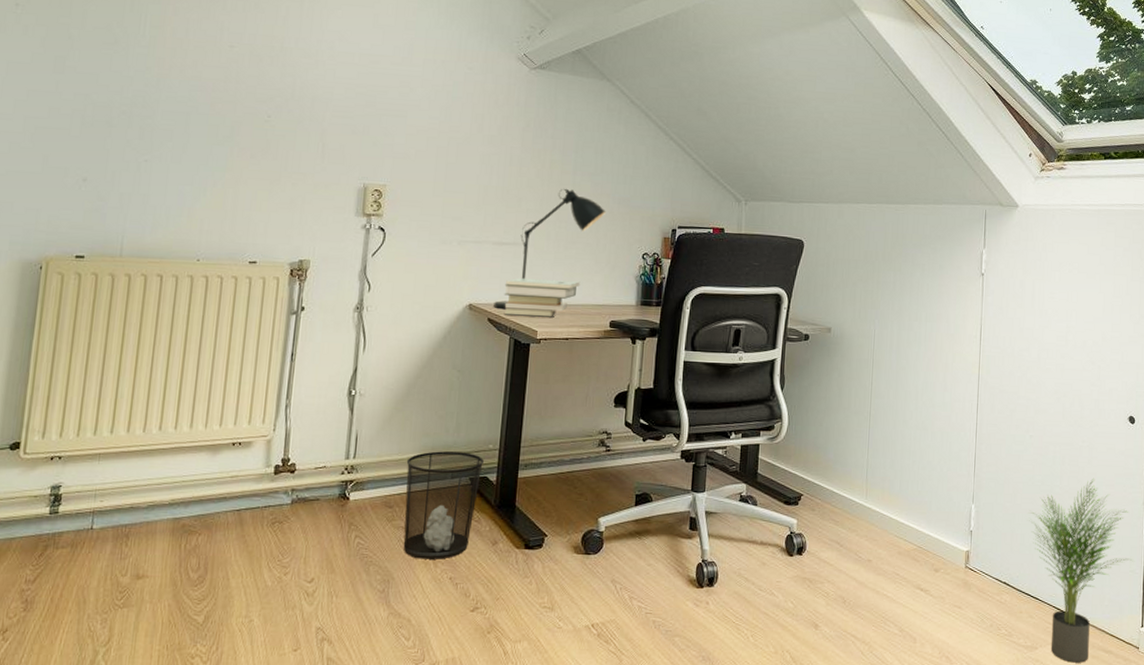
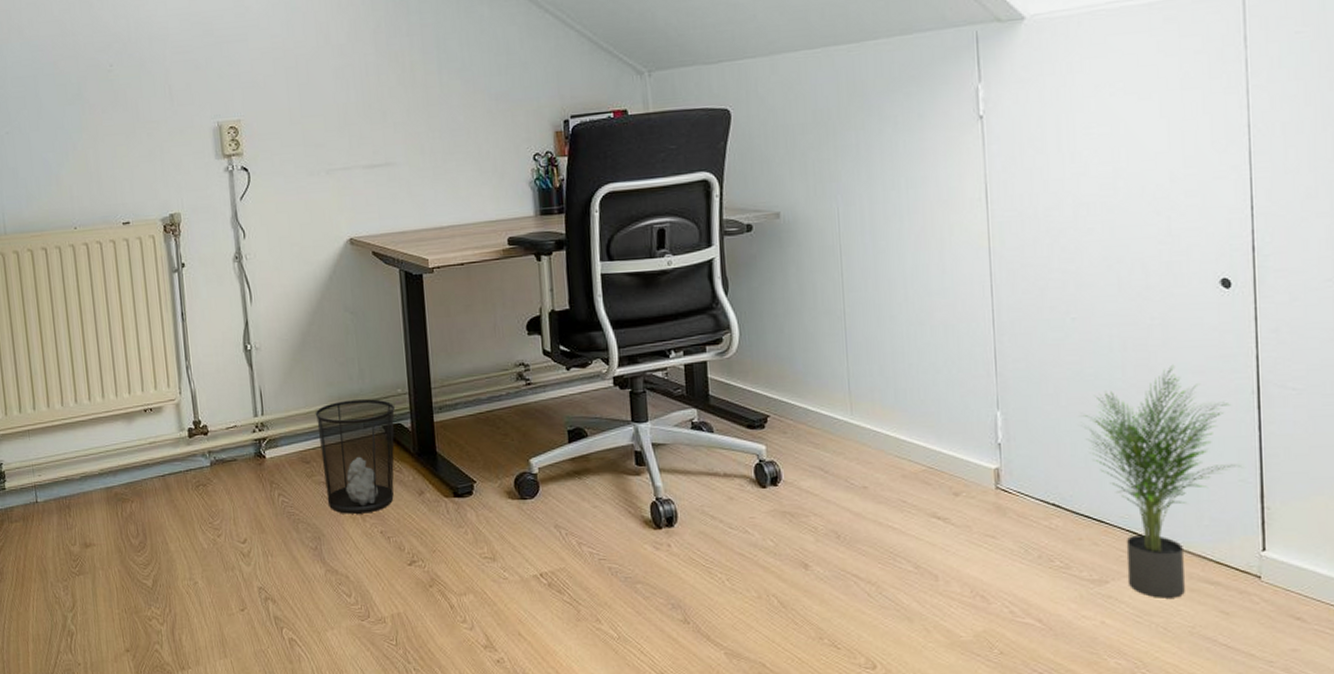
desk lamp: present [493,188,607,308] -> none [375,91,484,239]
books: present [503,278,581,317] -> none [384,197,467,246]

